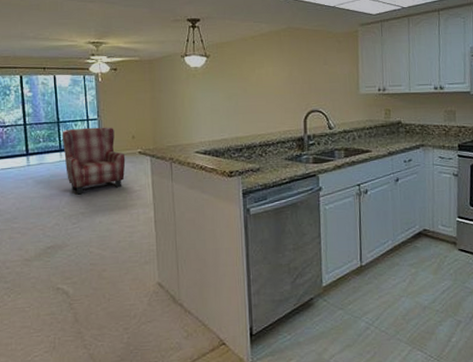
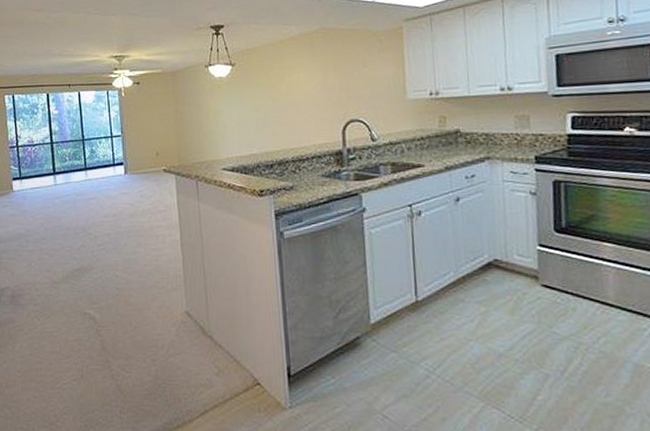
armchair: present [62,127,126,195] -> none [87,143,150,215]

